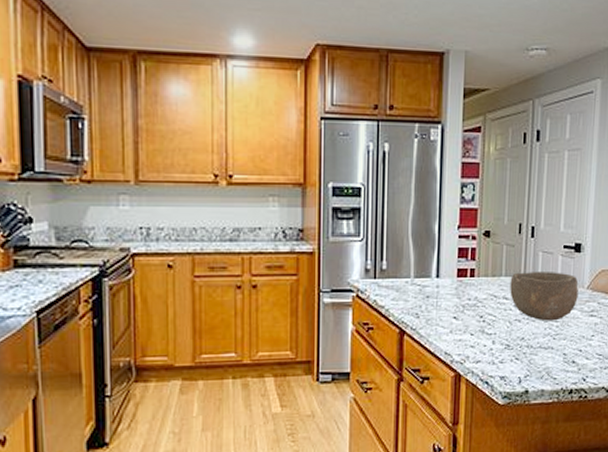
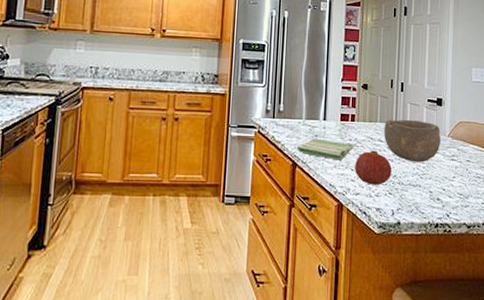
dish towel: none [404,300,474,324] -> present [296,138,355,161]
fruit: none [475,310,519,351] -> present [355,150,392,185]

